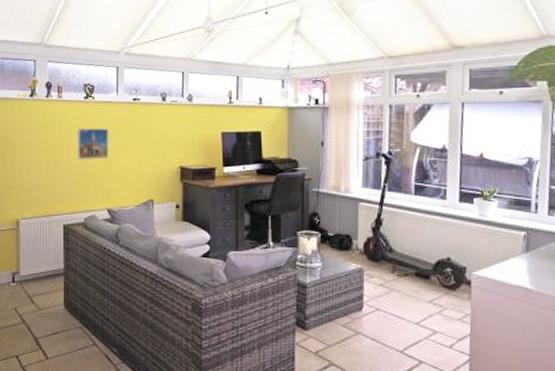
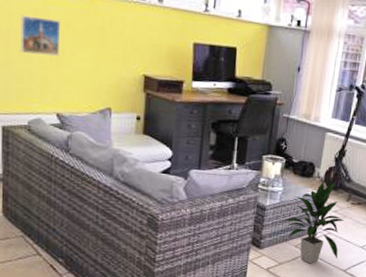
indoor plant: none [325,253,393,345] -> present [282,182,345,264]

